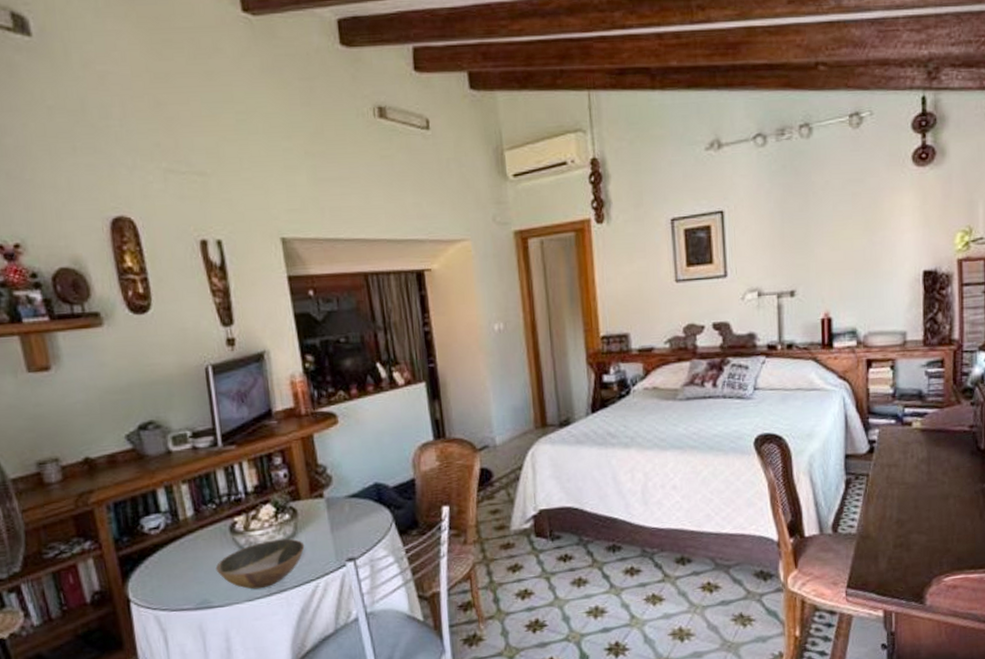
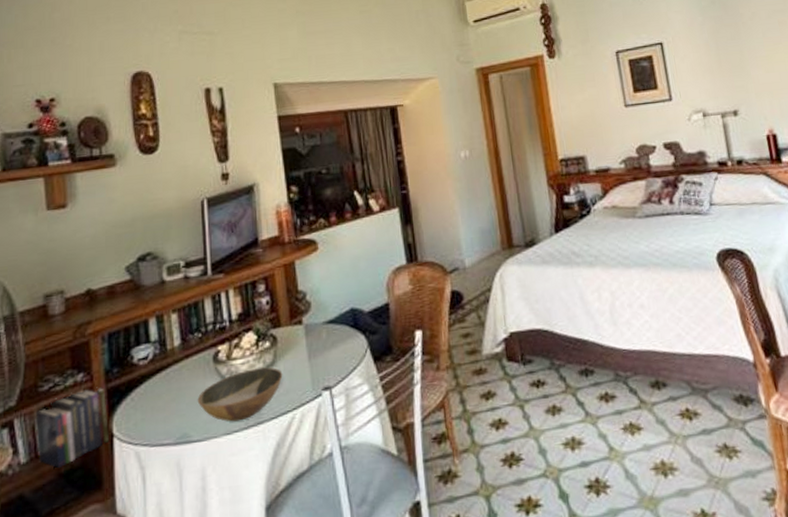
books: none [44,555,125,630] -> present [36,387,109,468]

